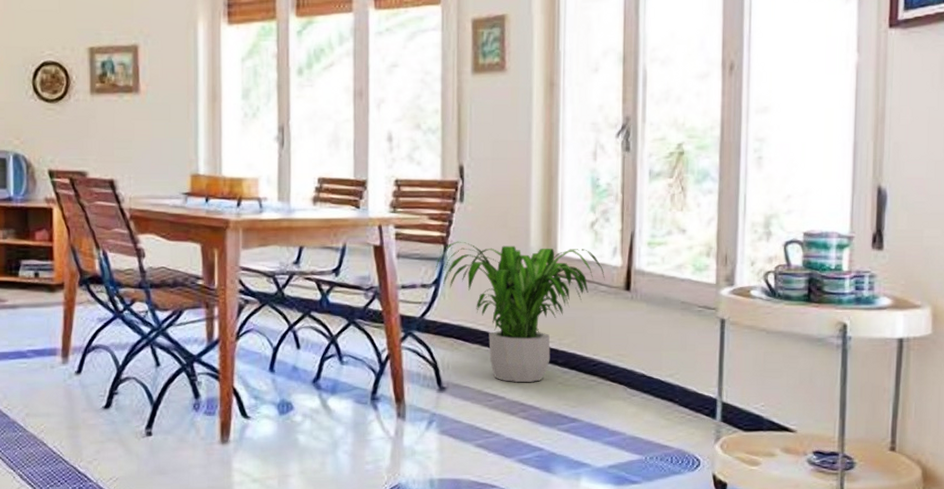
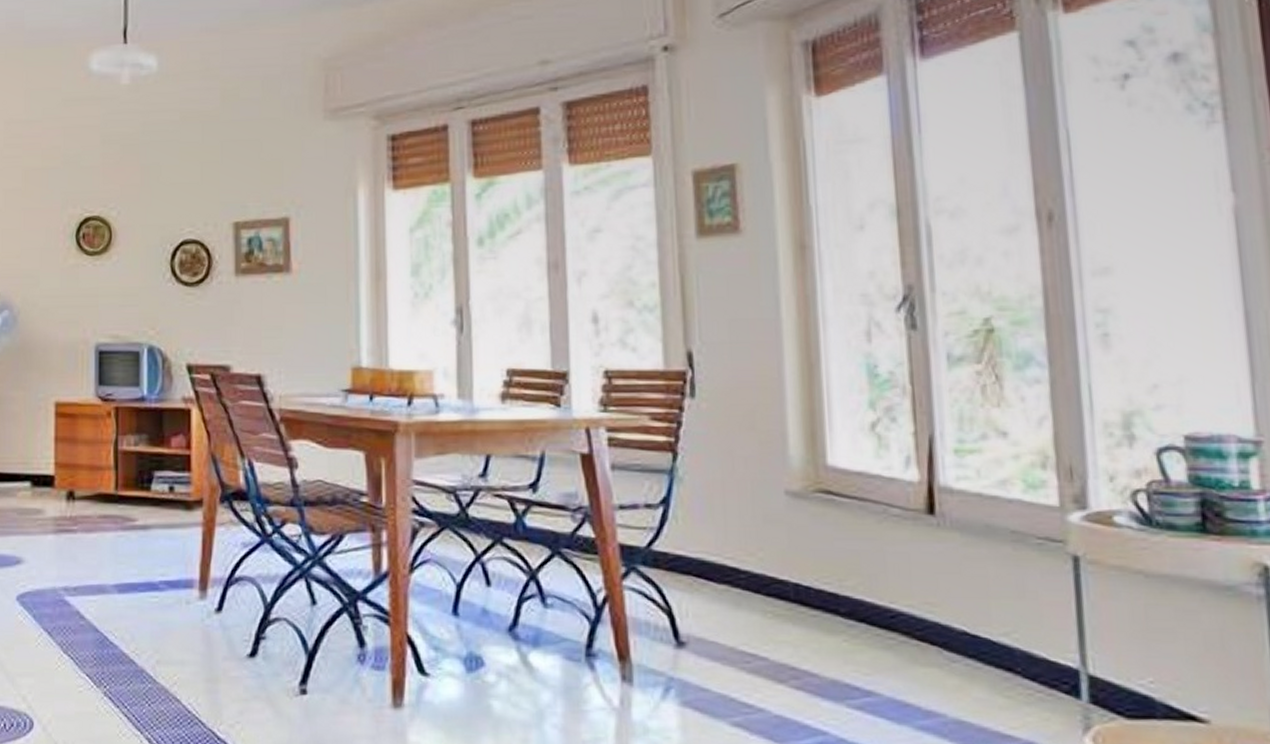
potted plant: present [435,241,605,382] -> none [662,448,897,638]

